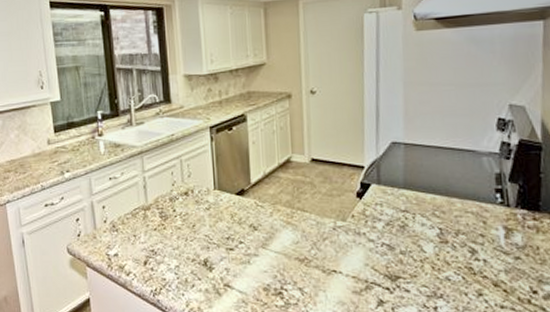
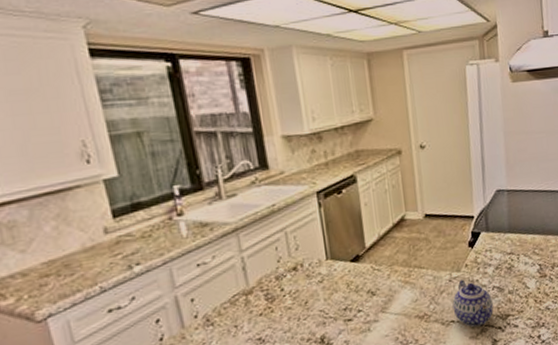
teapot: none [335,230,381,283] -> present [452,279,494,328]

